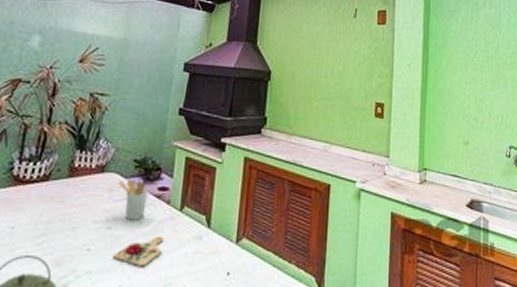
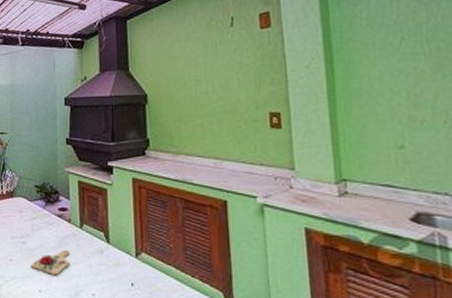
utensil holder: present [118,180,148,220] -> none [25,203,51,236]

